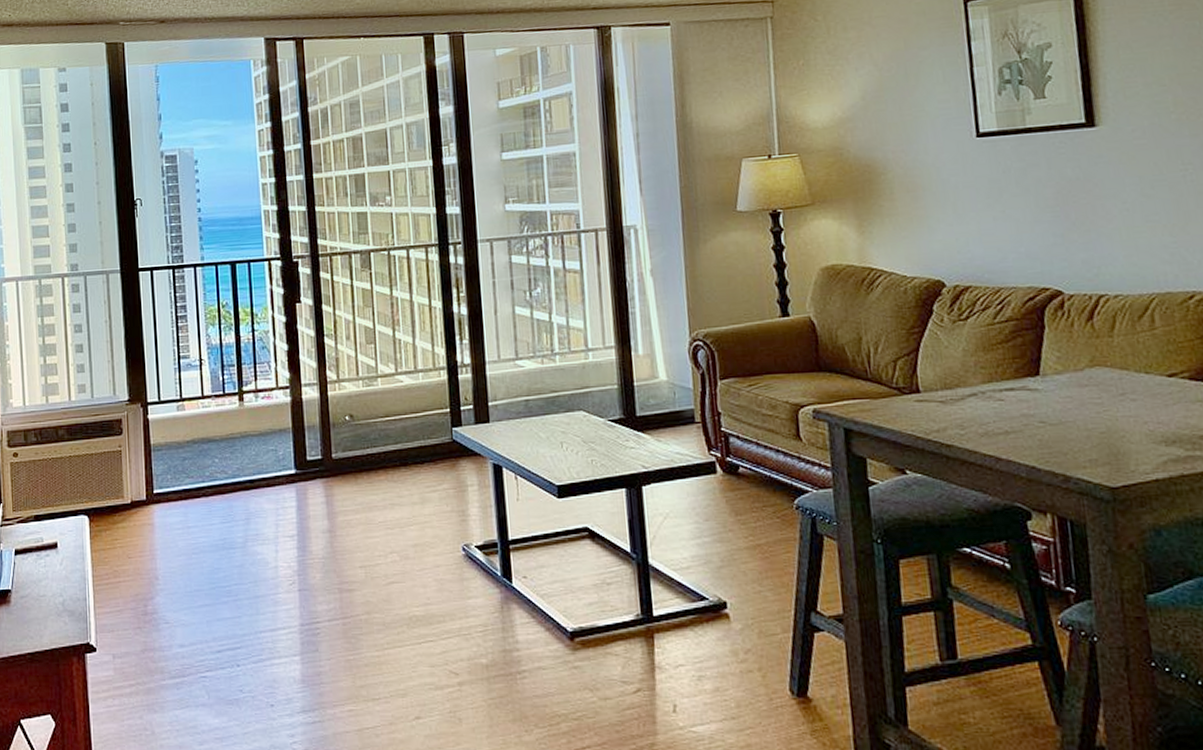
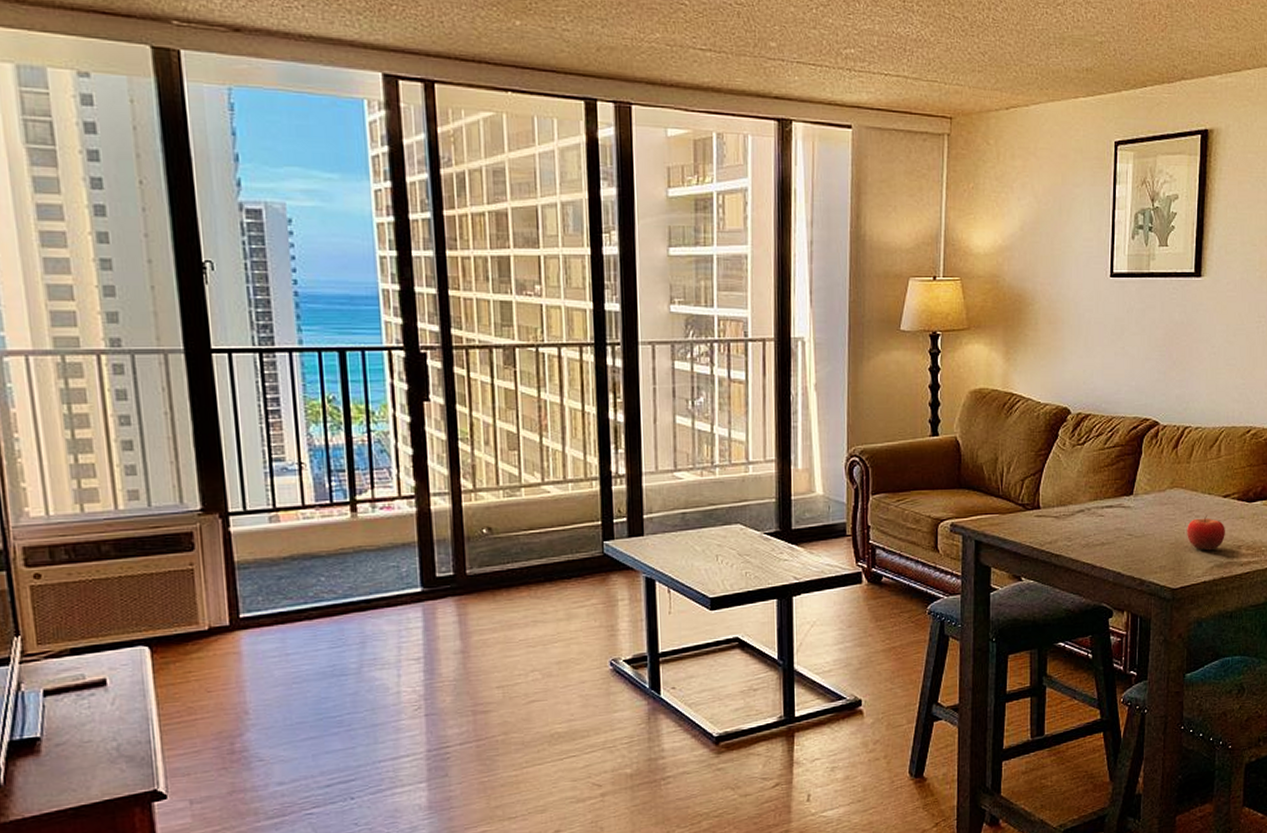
fruit: none [1120,398,1178,442] -> present [1187,515,1225,551]

